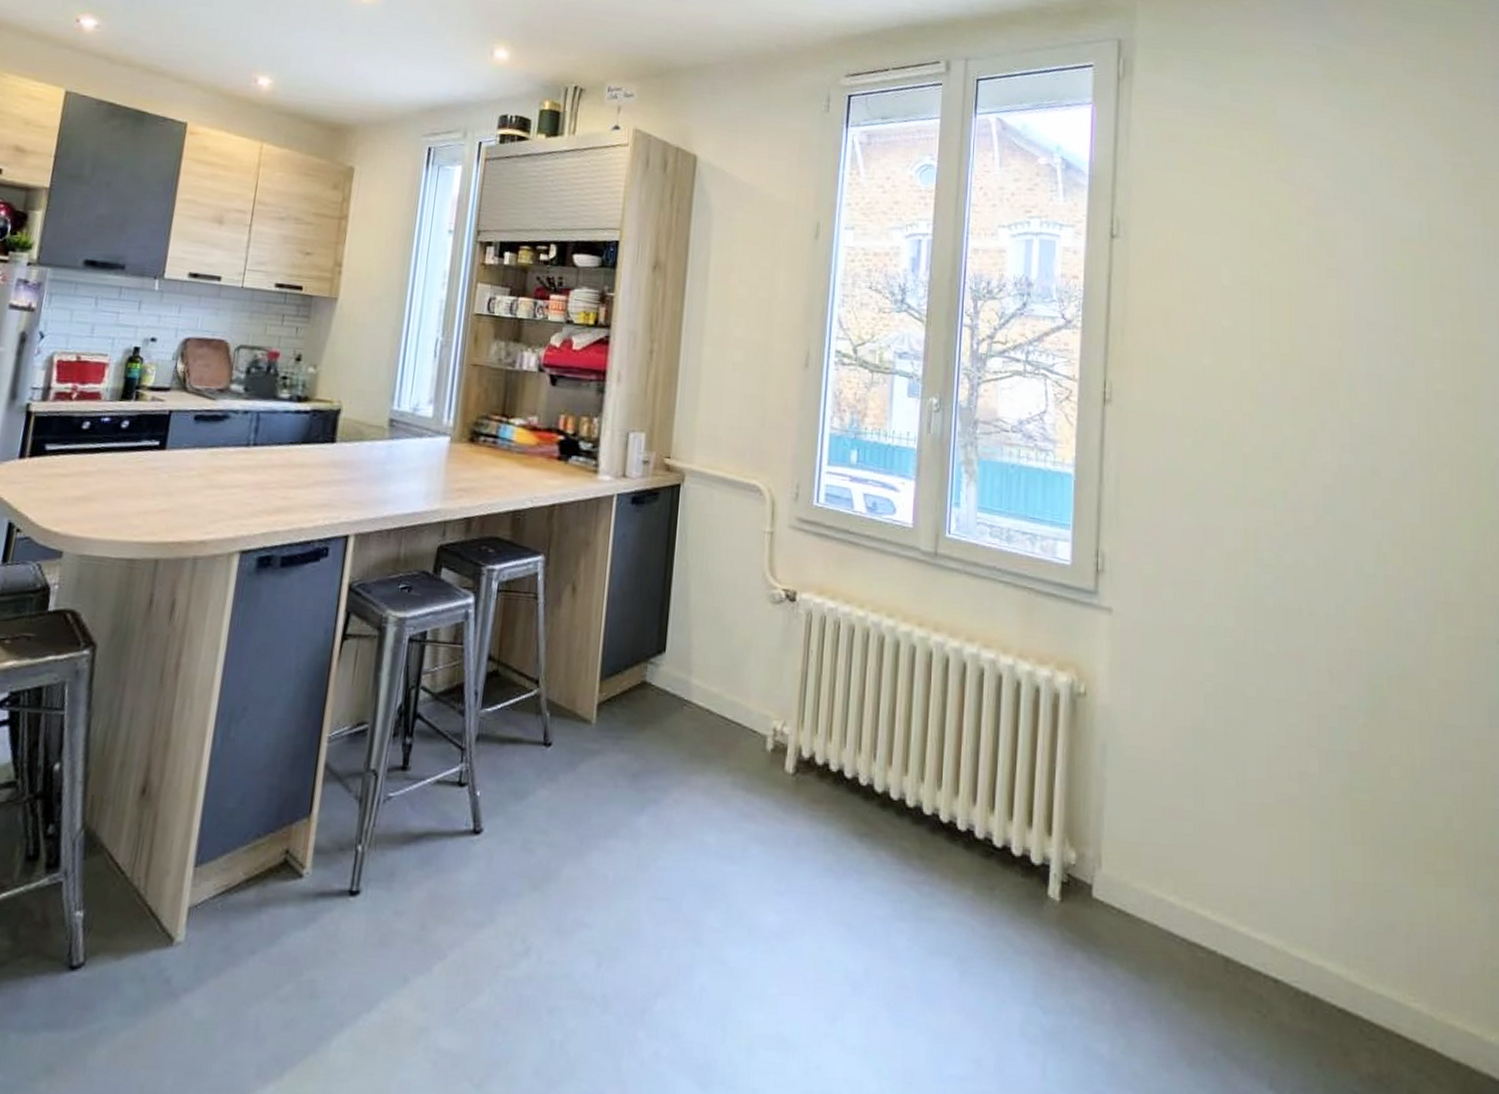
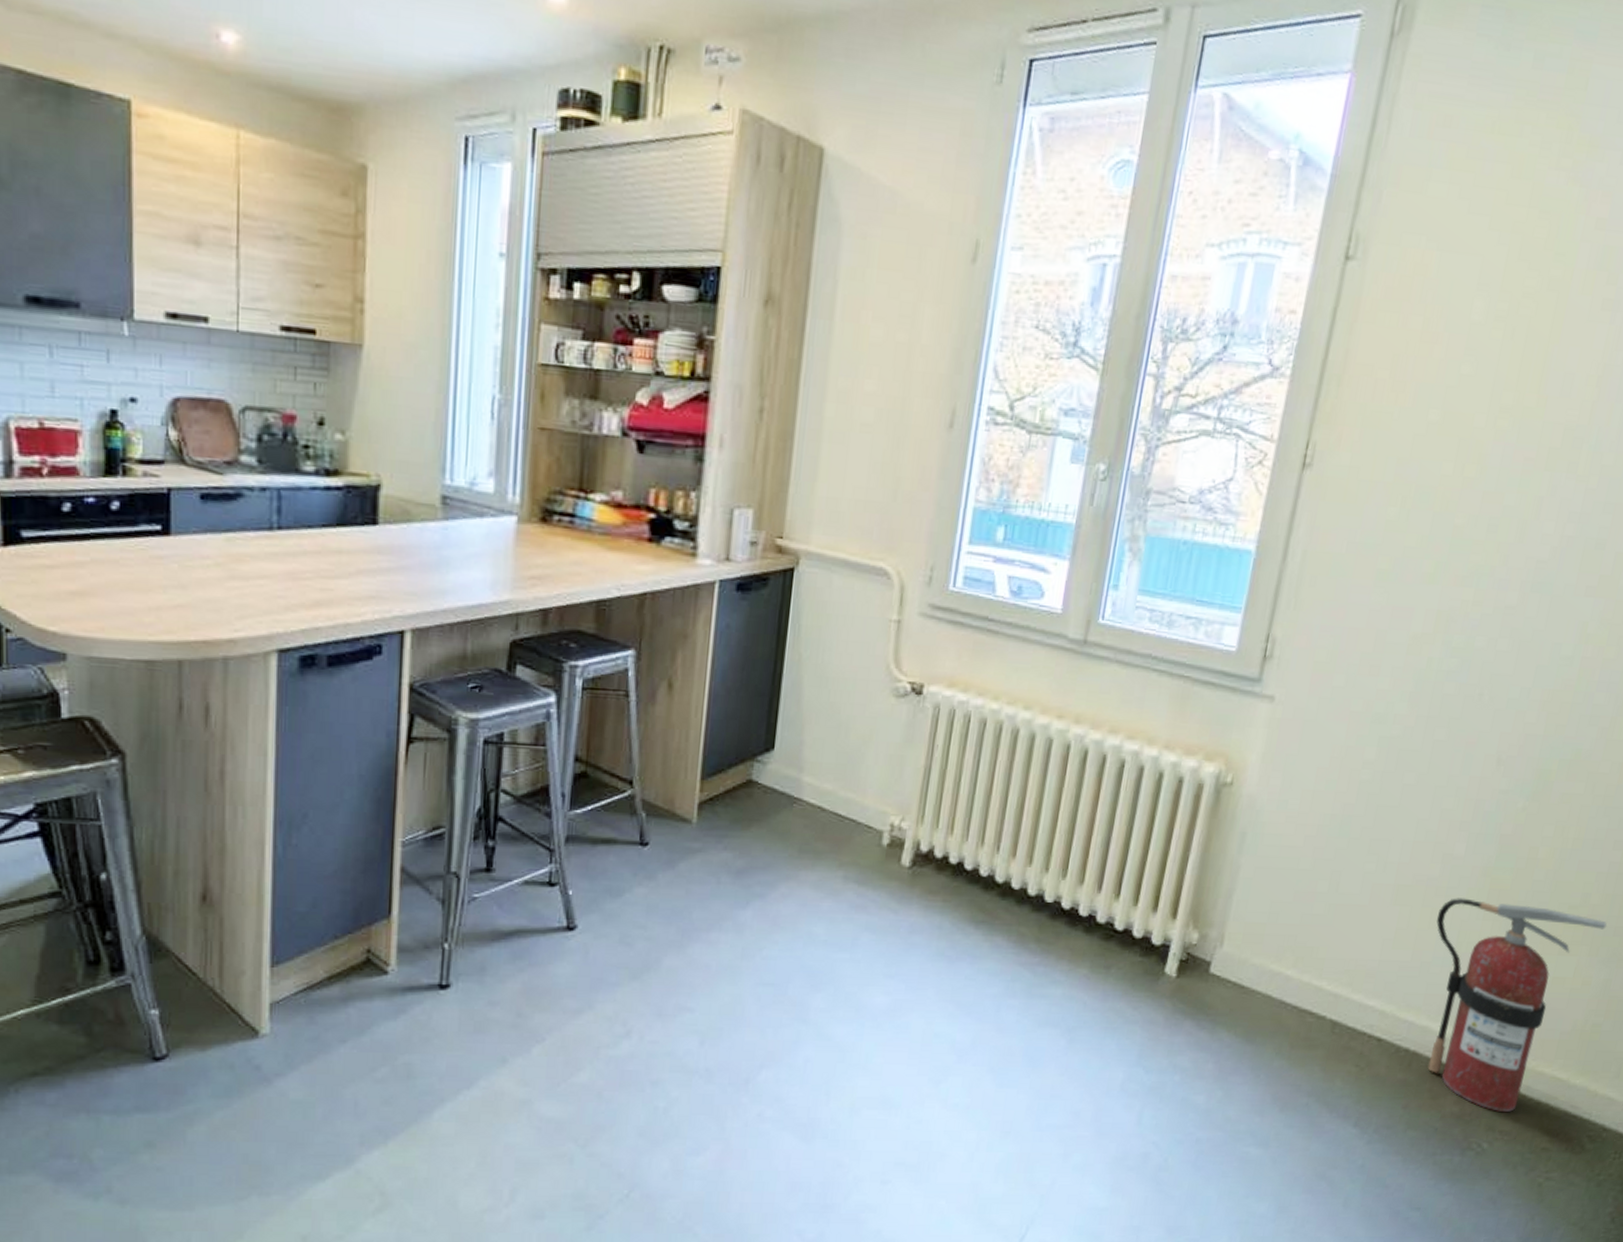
fire extinguisher: none [1306,819,1476,1076] -> present [1427,898,1607,1113]

